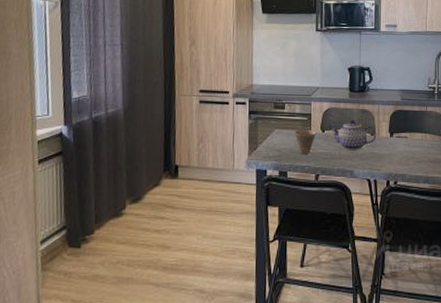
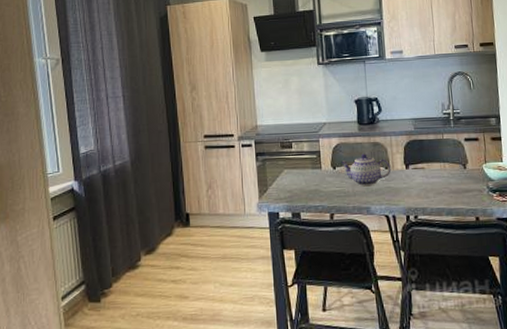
cup: present [295,129,317,155] -> none [304,167,328,194]

